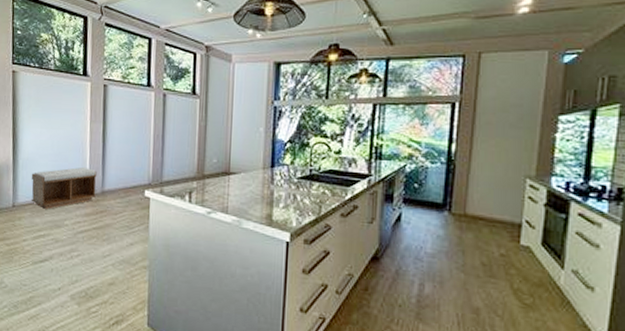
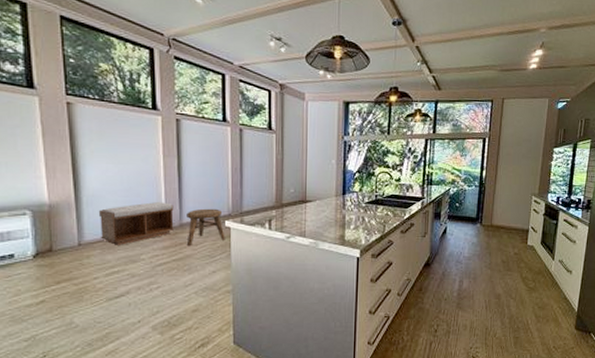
stool: none [107,176,144,214] -> present [186,208,225,245]

